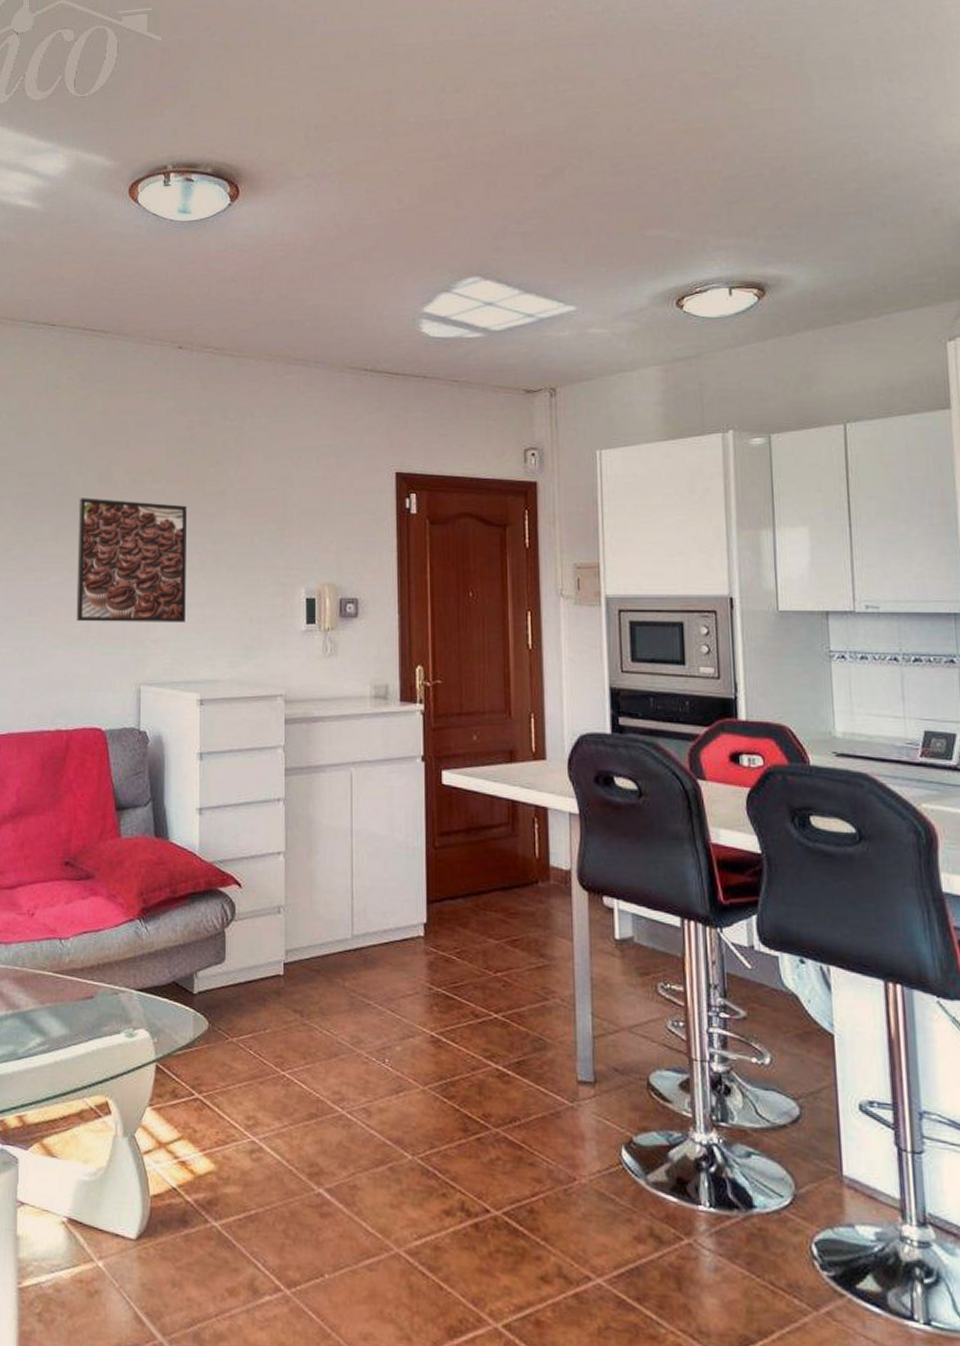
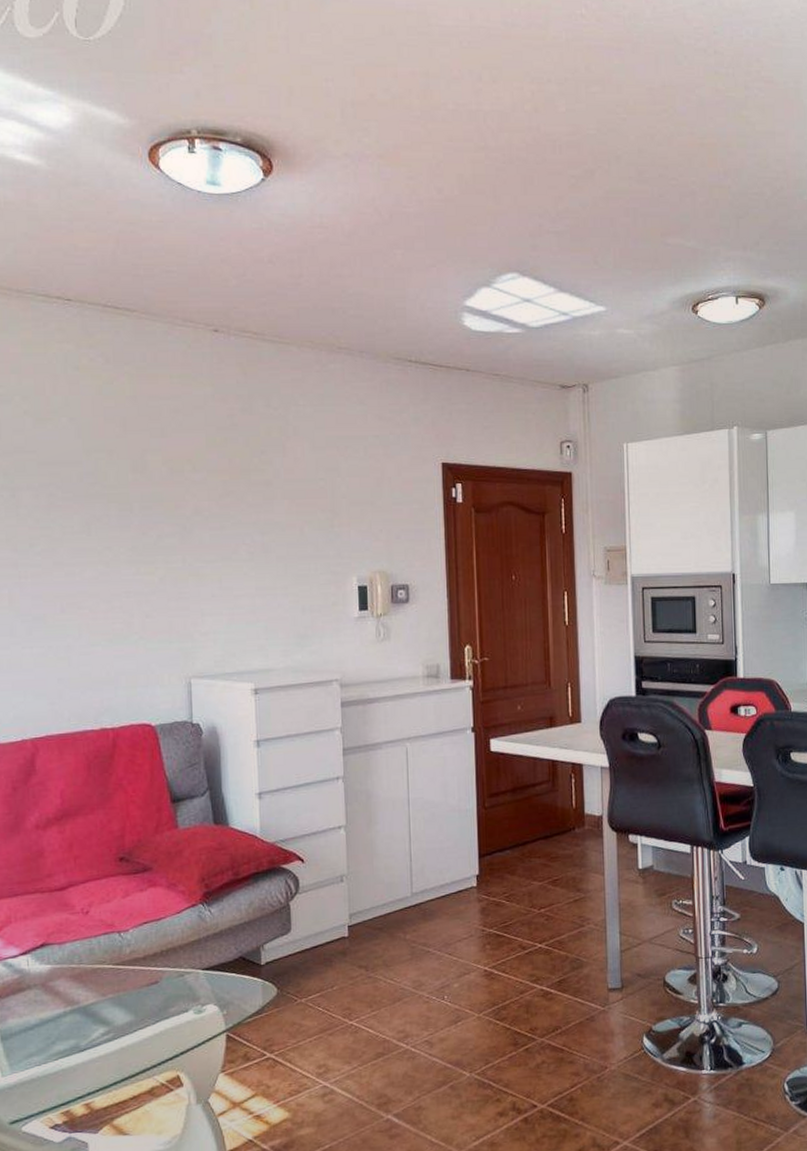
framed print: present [76,498,187,622] -> none [111,488,236,618]

